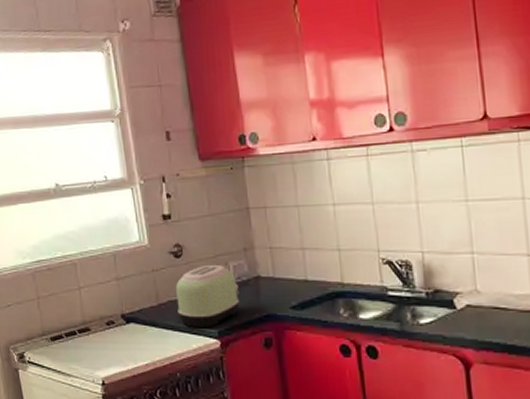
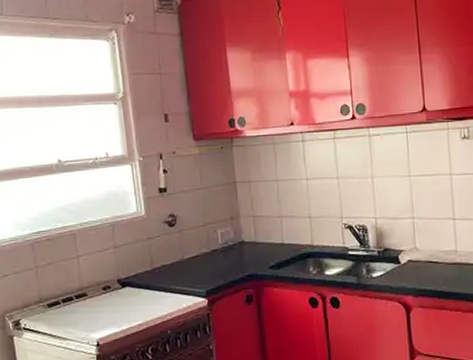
toaster: present [176,264,240,329] -> none [169,231,226,289]

